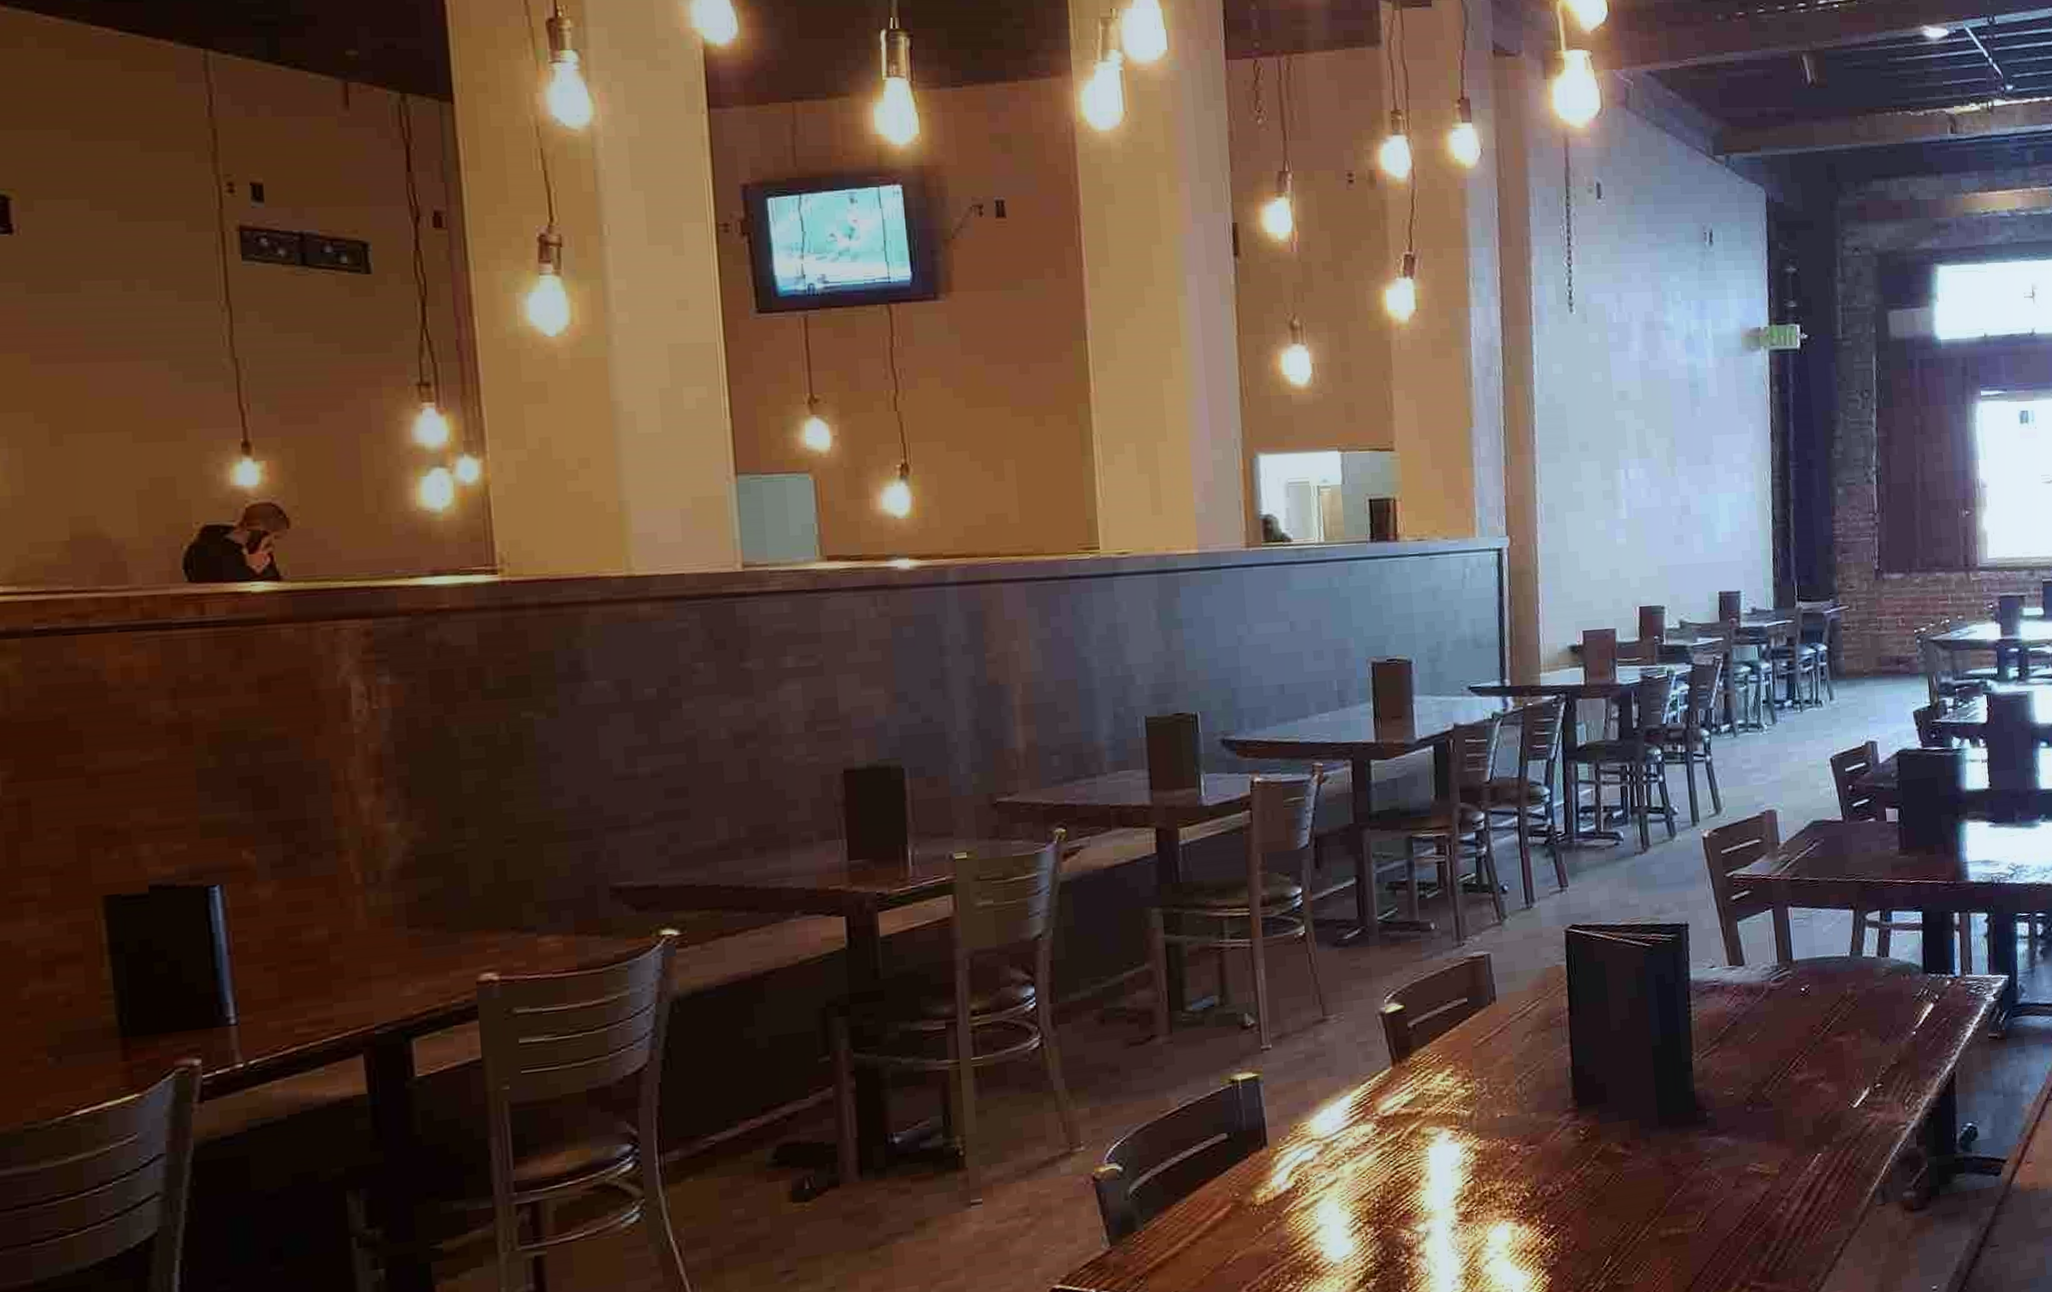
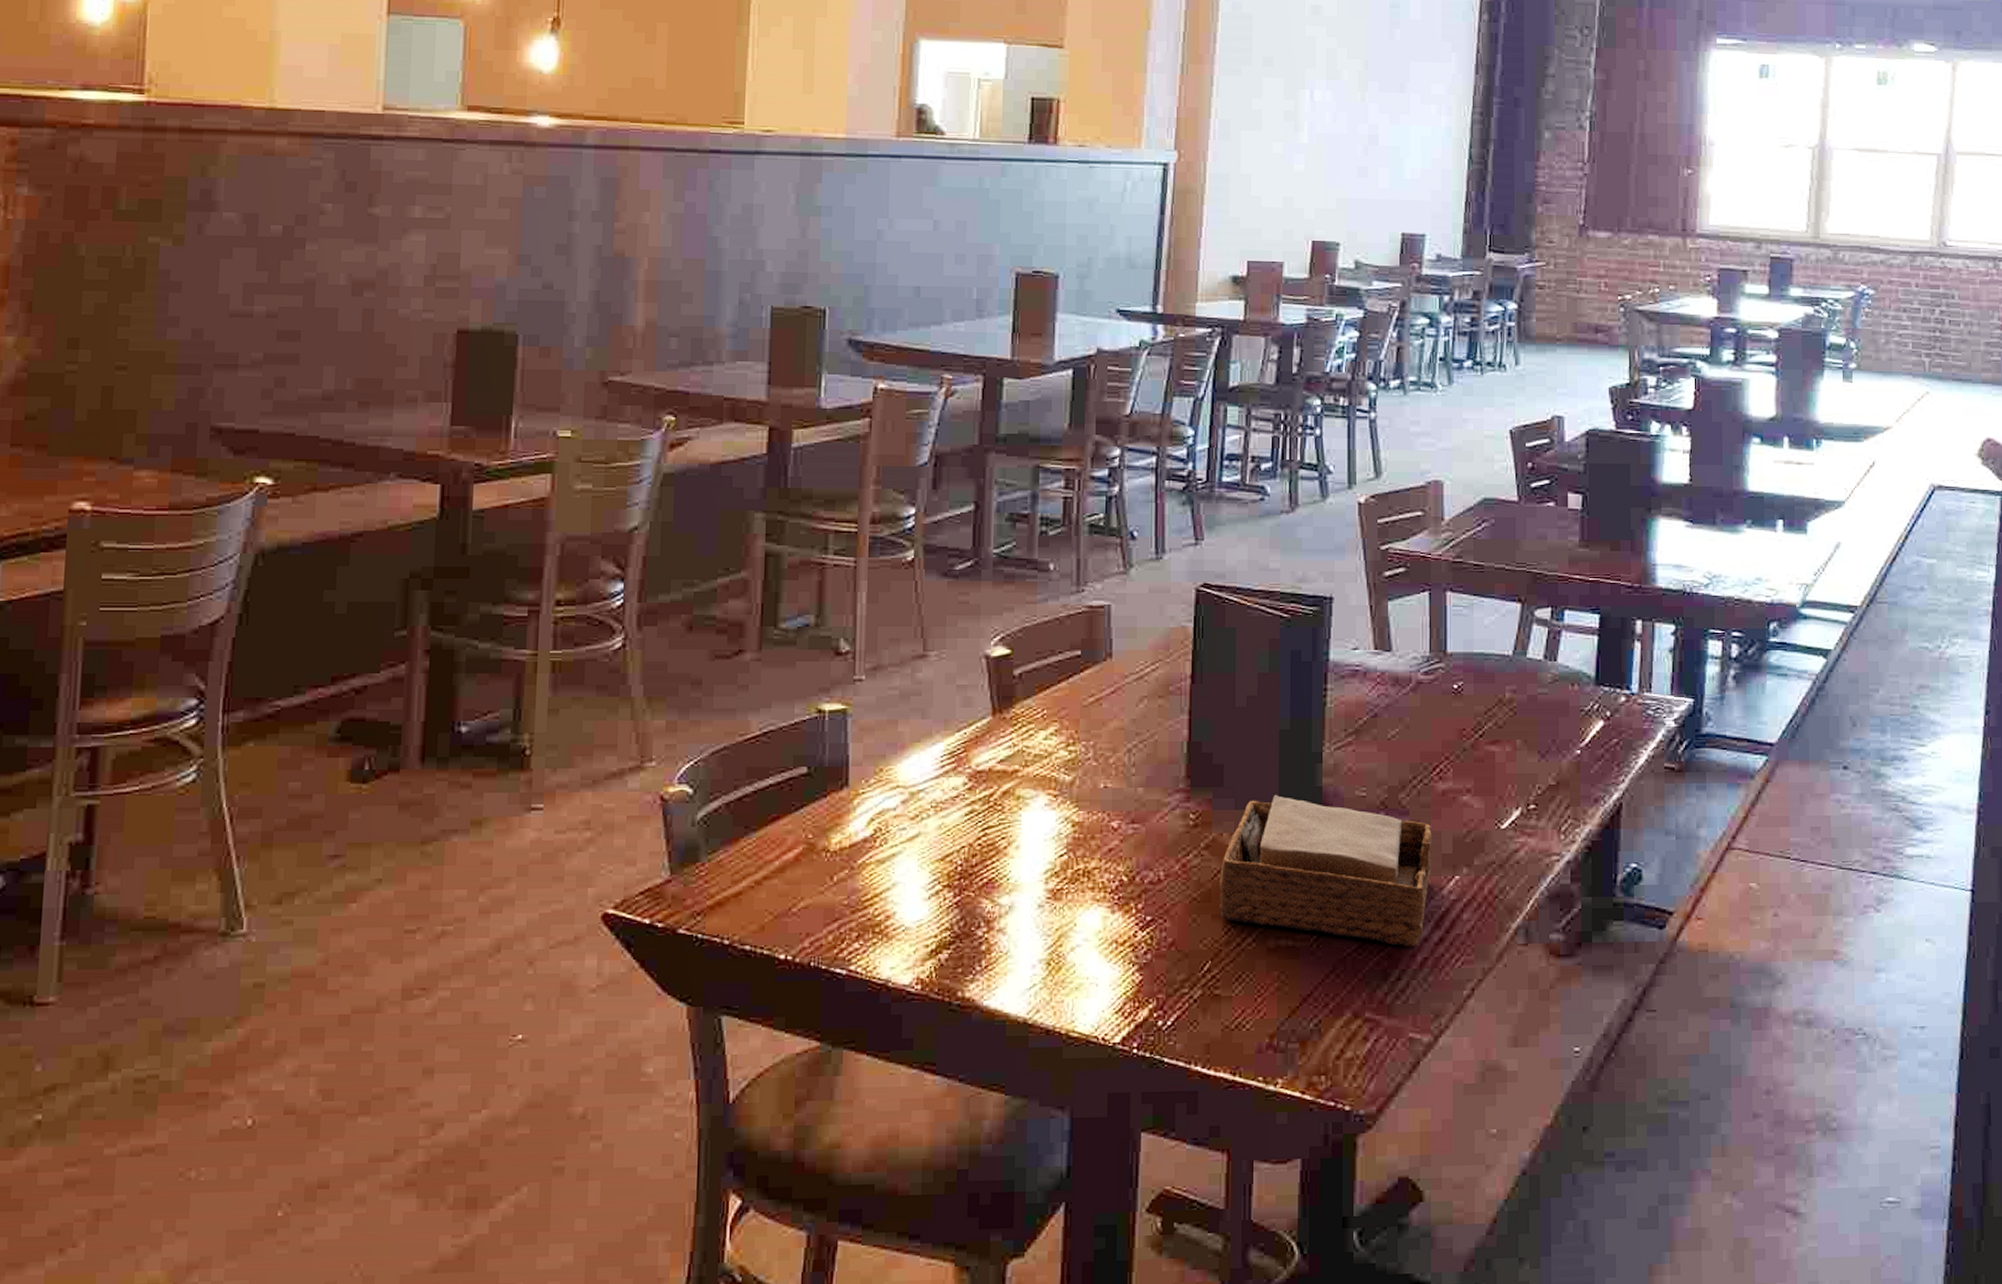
napkin holder: none [1612,1104,1796,1221] -> present [1220,795,1432,947]

